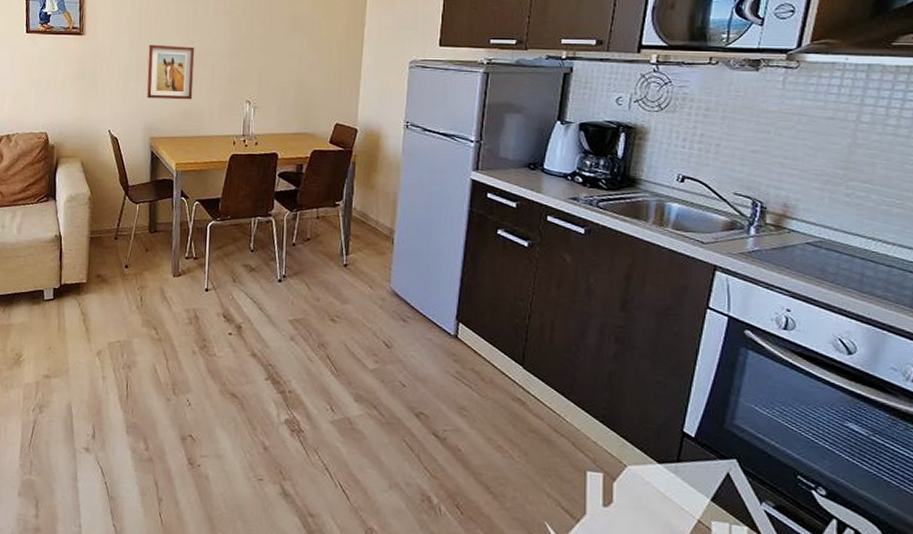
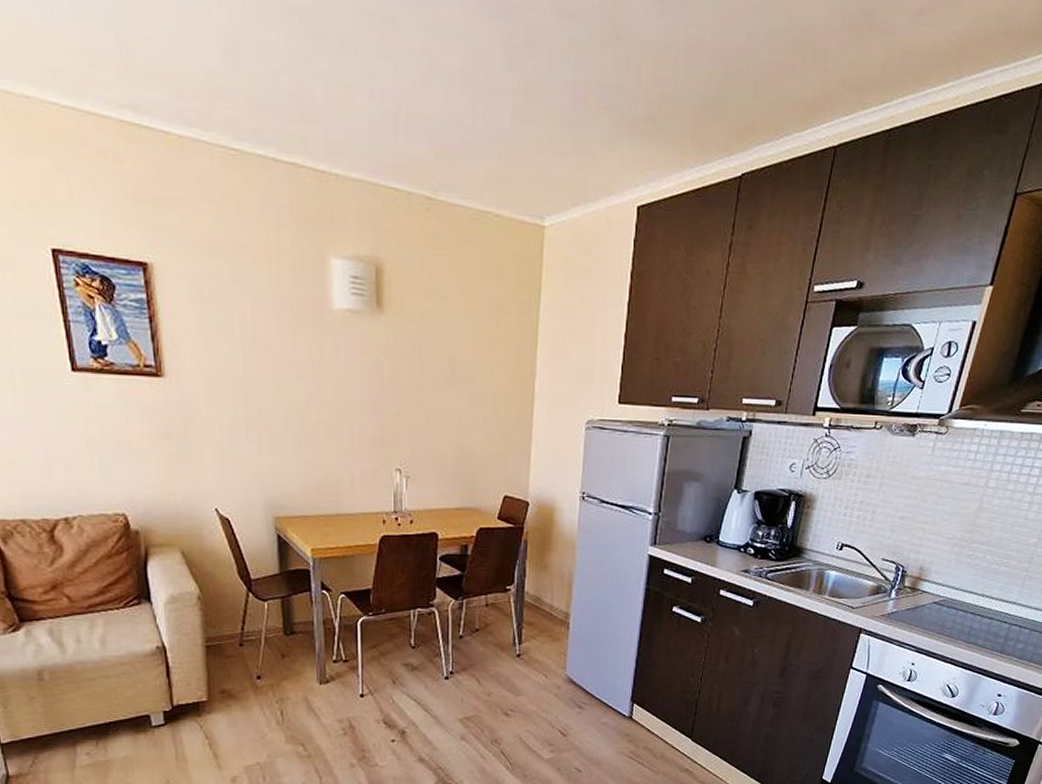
wall art: present [146,44,195,100] -> none [260,393,327,468]

